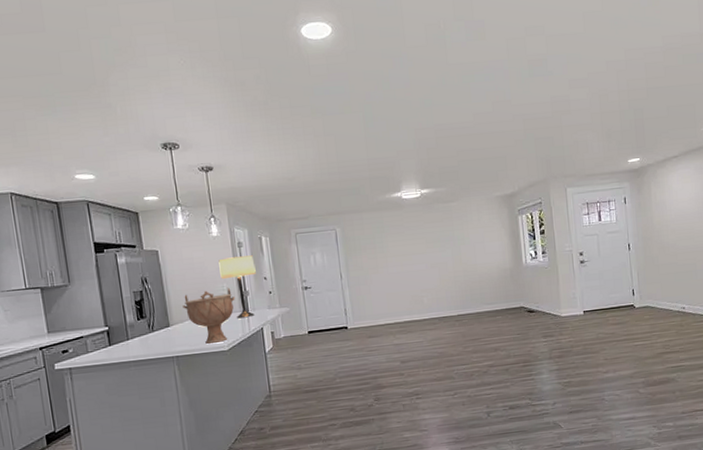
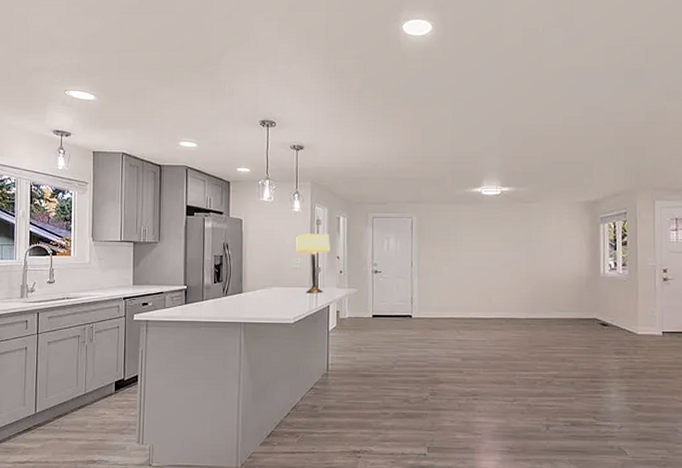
decorative bowl: present [183,287,235,345] -> none [257,262,307,315]

